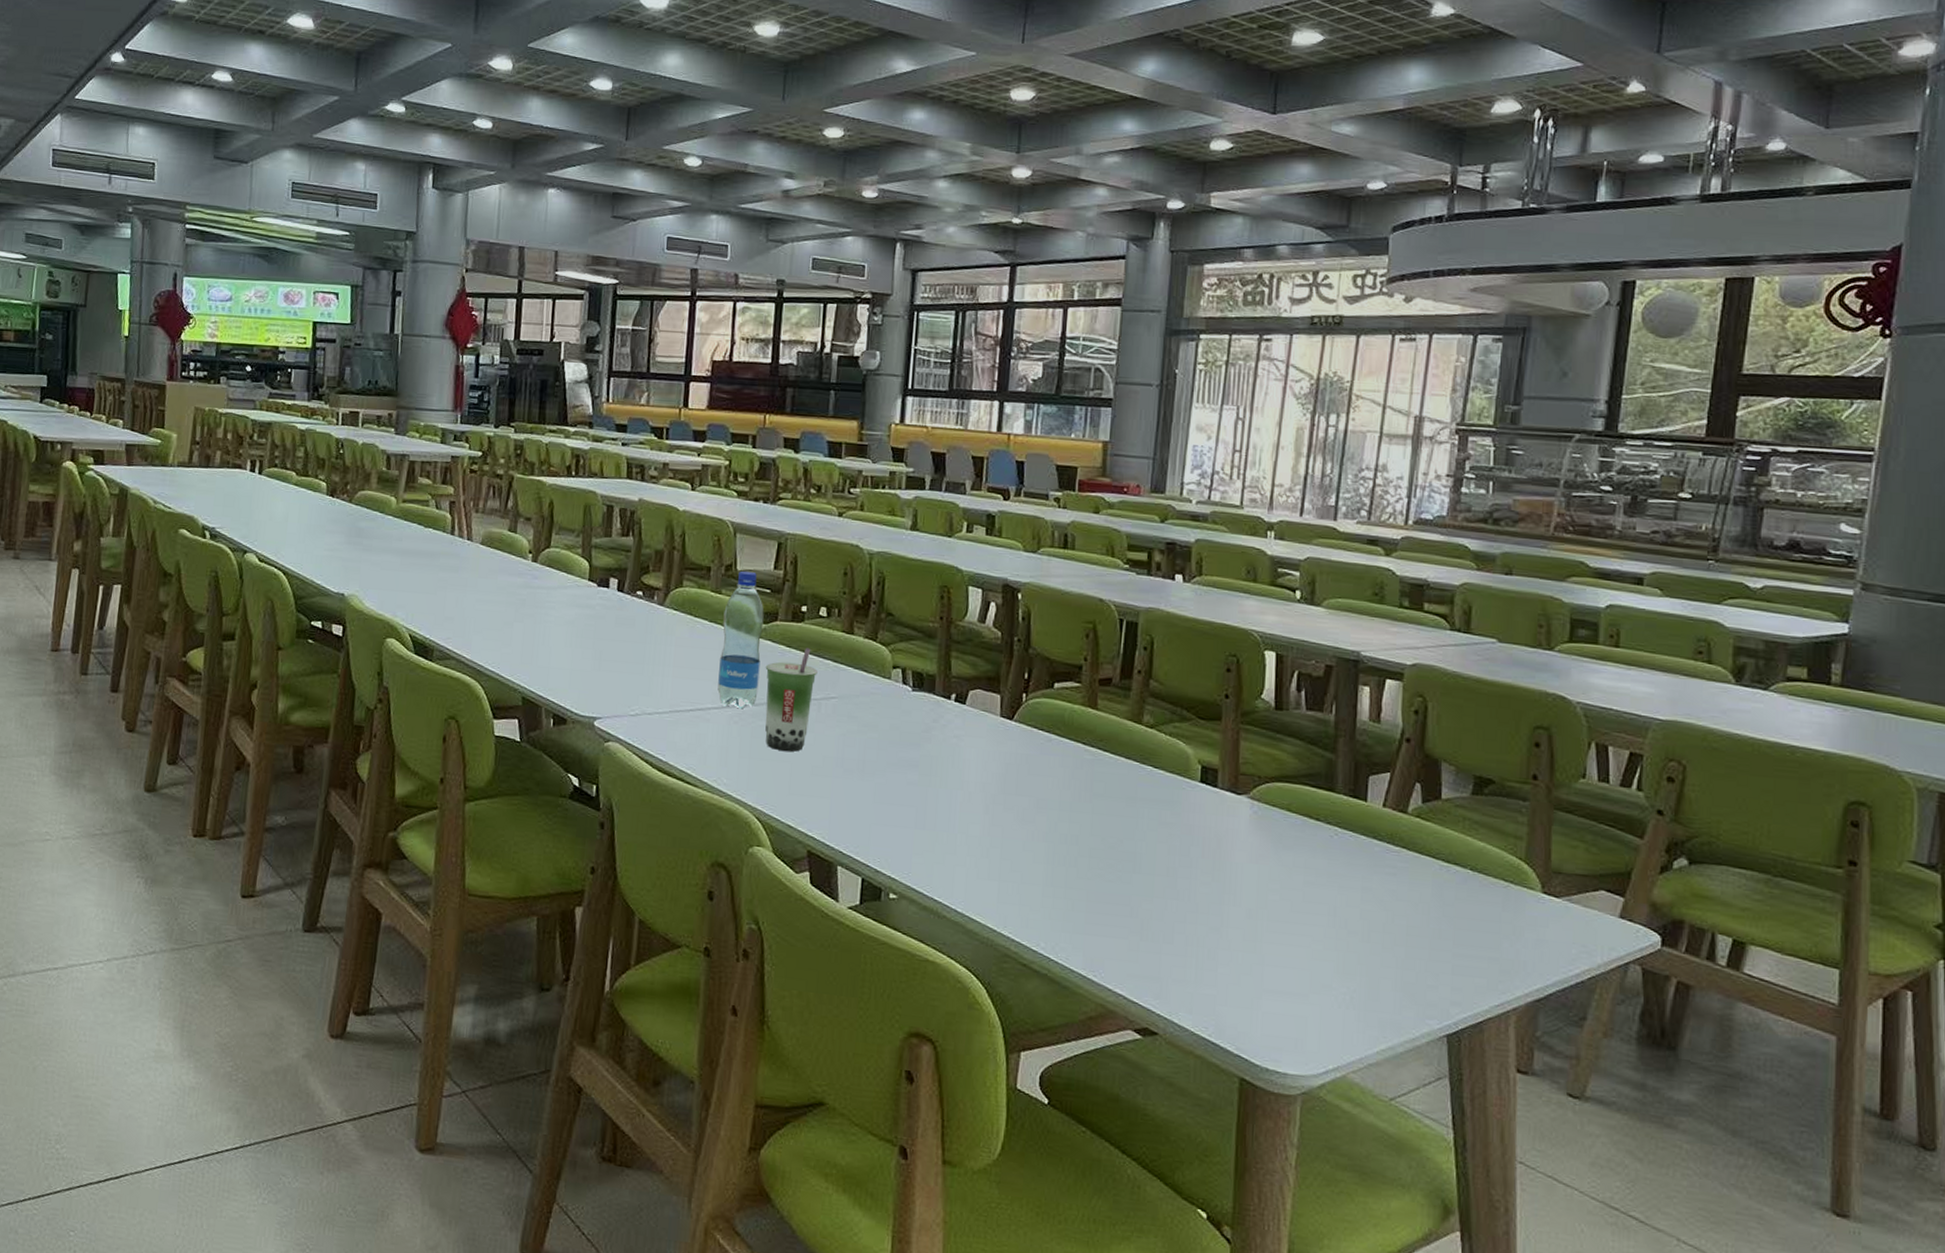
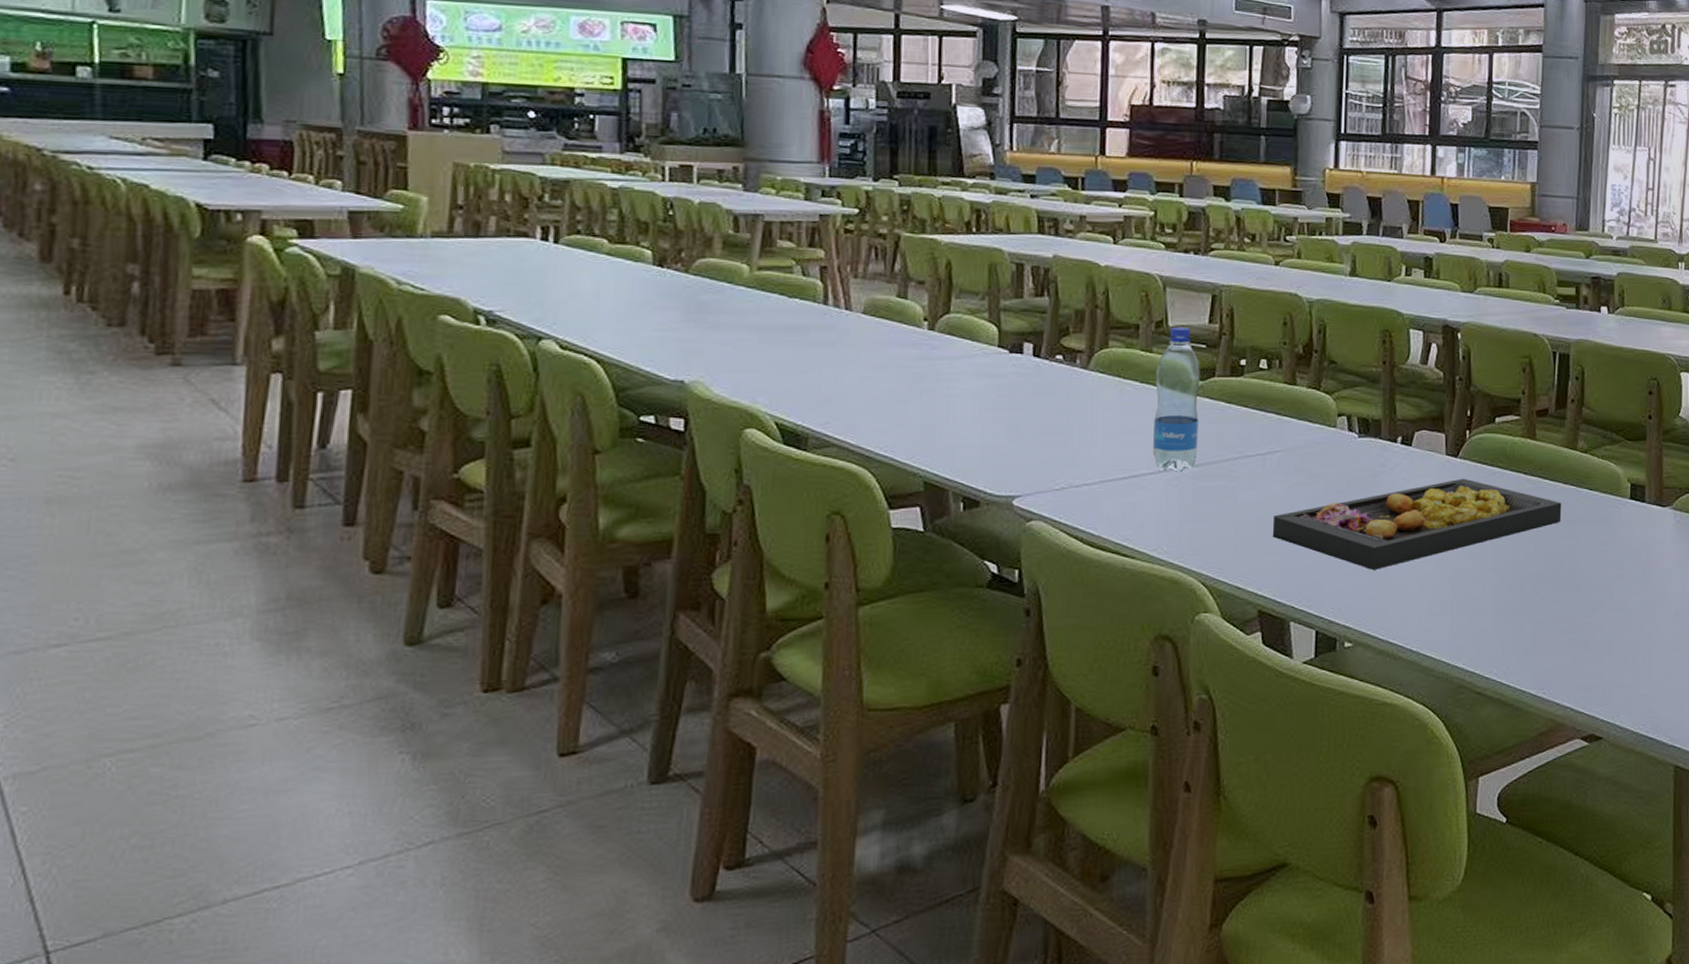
beverage cup: present [765,648,818,752] -> none [1204,402,1260,510]
food tray: none [824,742,1123,825] -> present [1272,478,1562,570]

